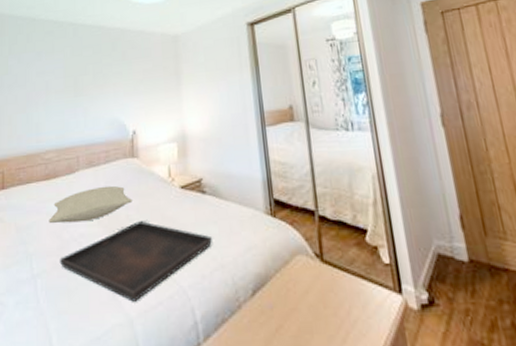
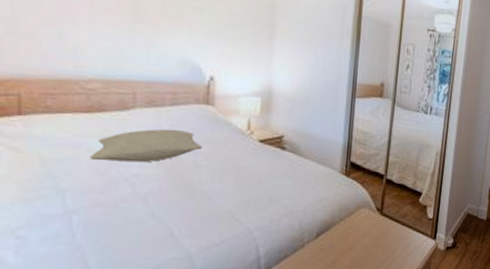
serving tray: present [59,221,213,302] -> none [104,168,287,240]

